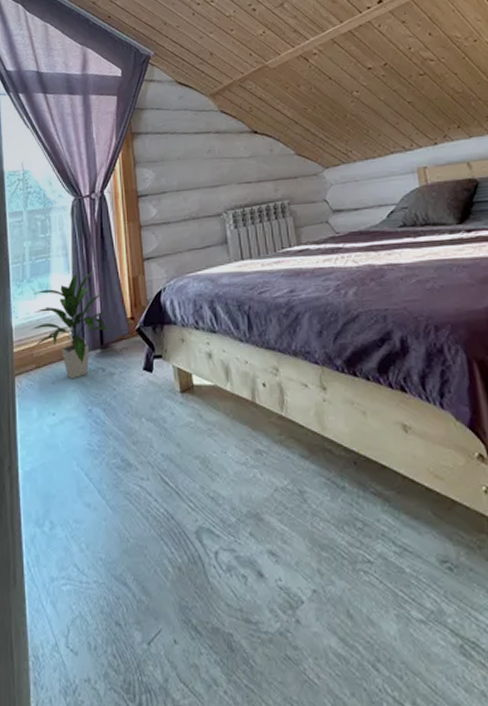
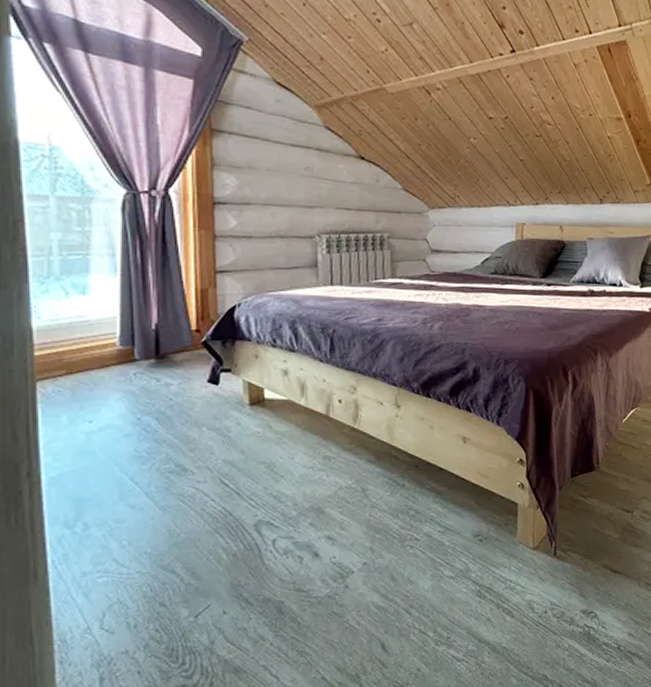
indoor plant: present [31,271,110,380] -> none [60,275,169,388]

